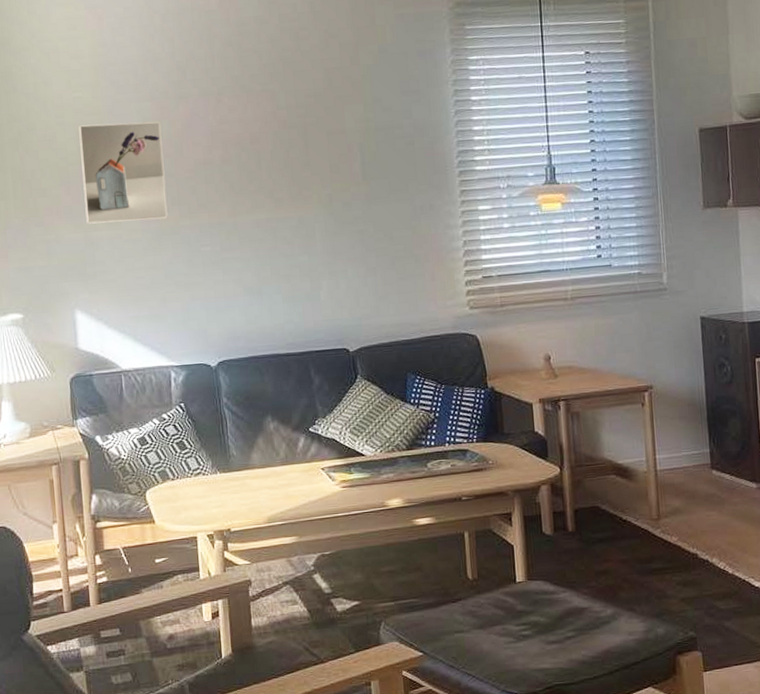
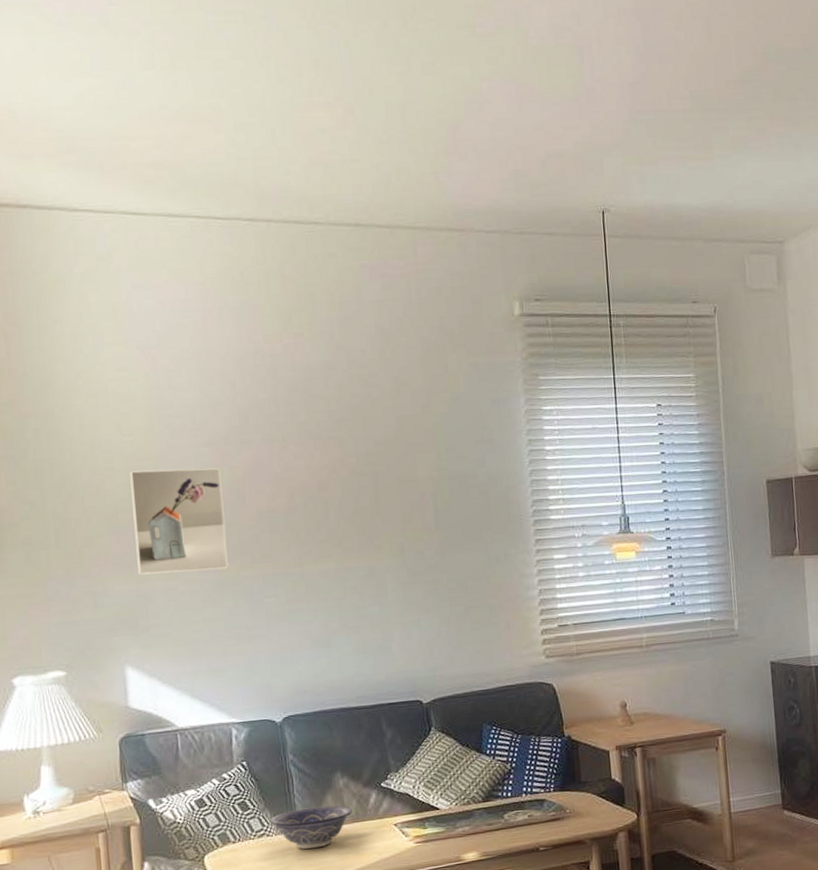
decorative bowl: none [205,448,283,489] -> present [269,805,353,850]

